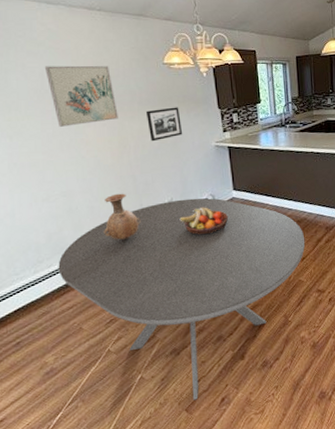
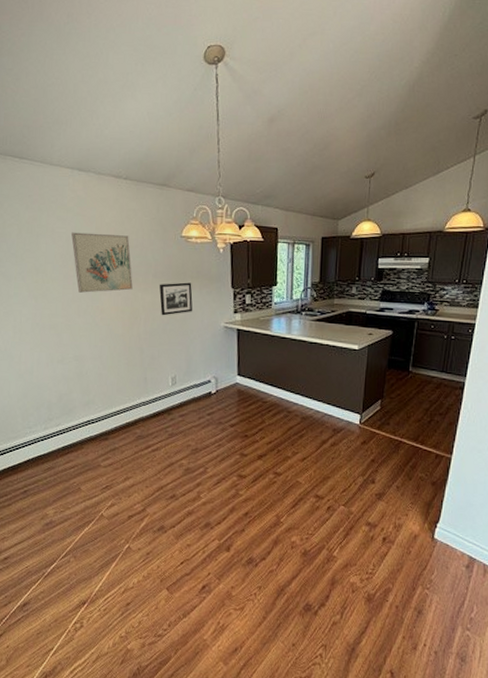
dining table: present [58,198,306,400] -> none [65,378,309,581]
vase: present [104,193,141,240] -> none [108,364,143,410]
fruit bowl: present [179,207,228,235] -> none [180,389,229,418]

